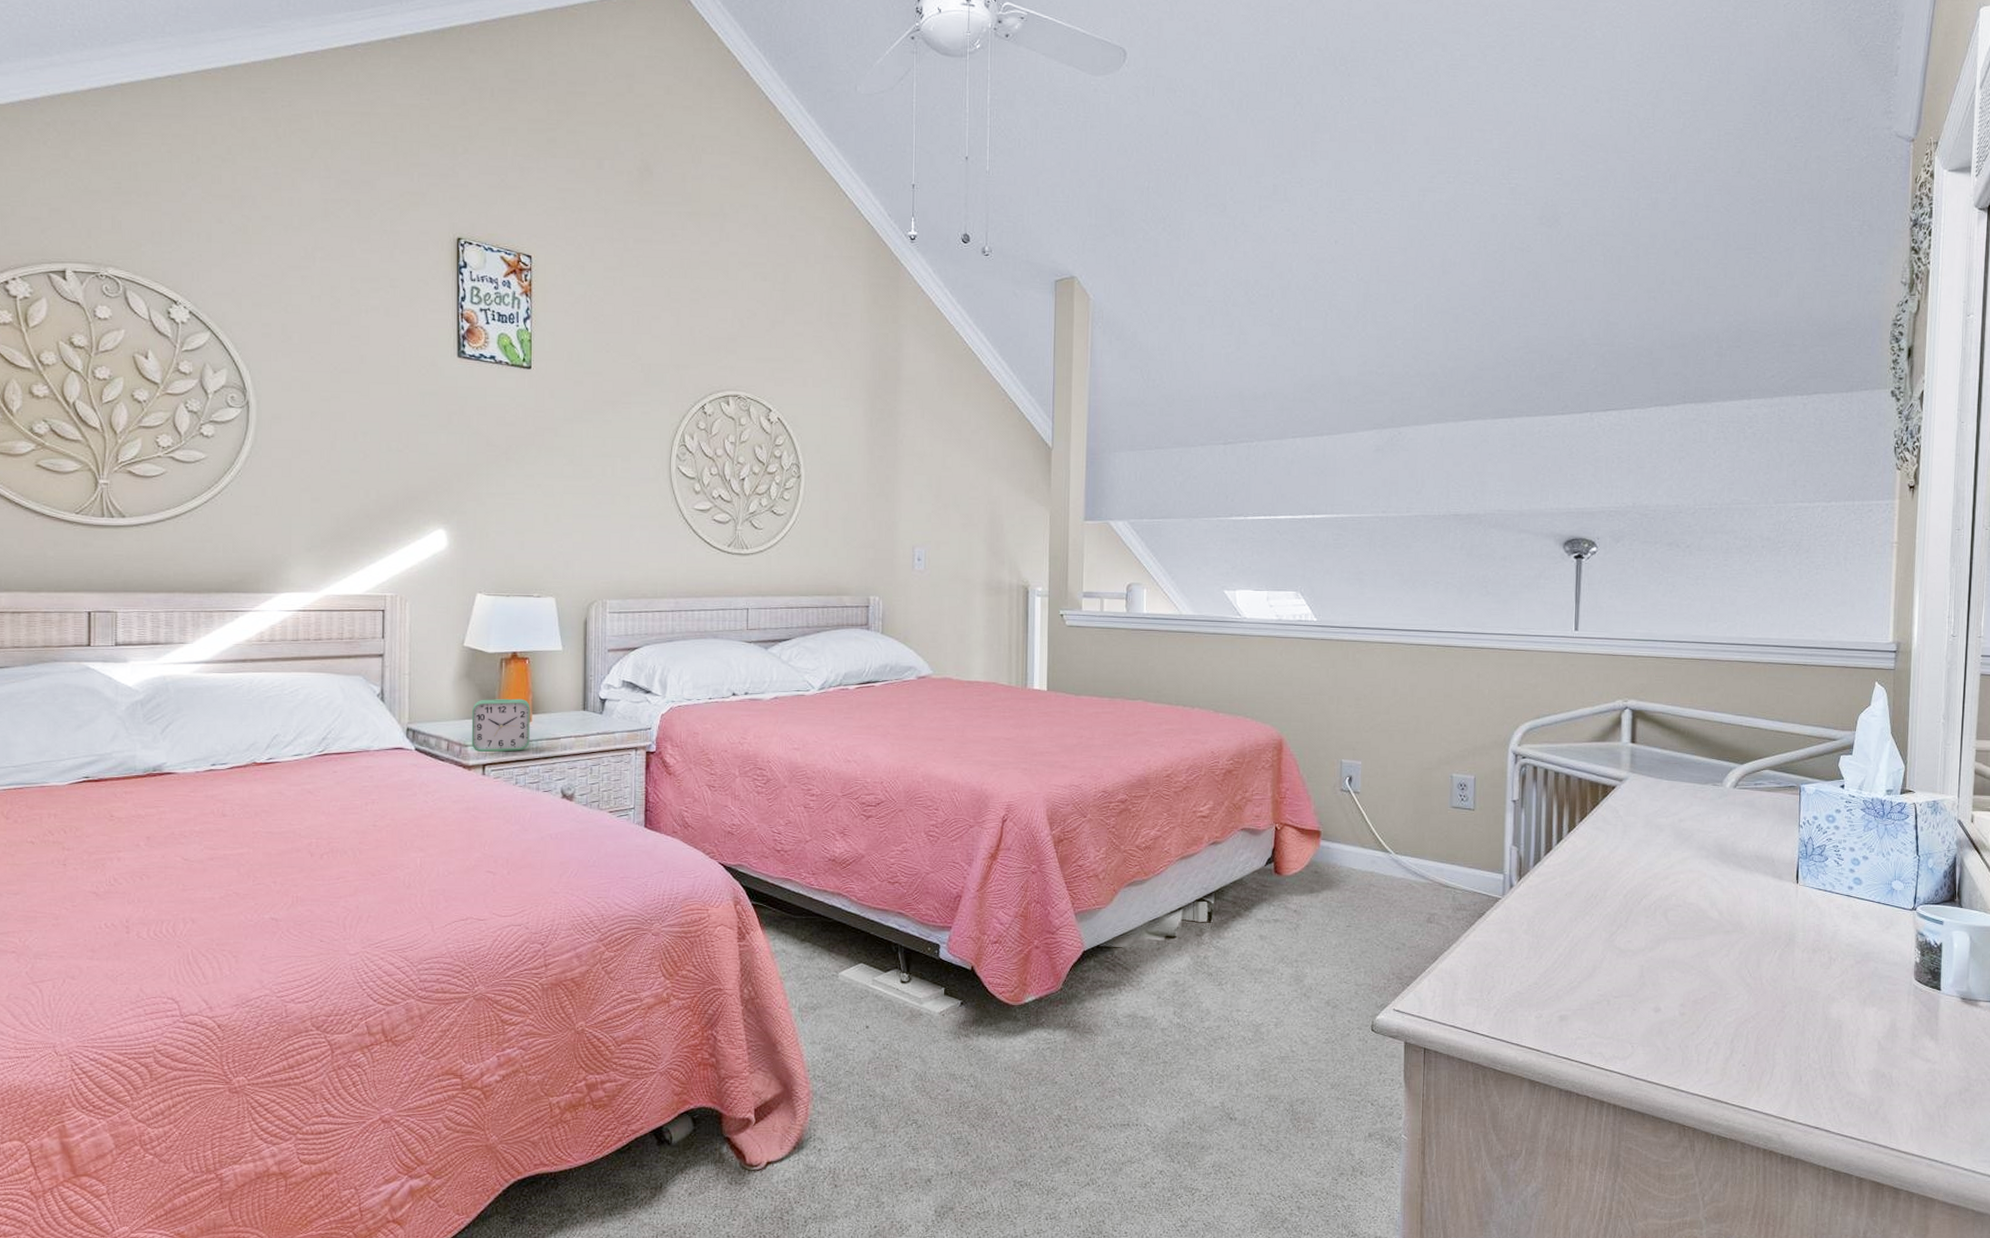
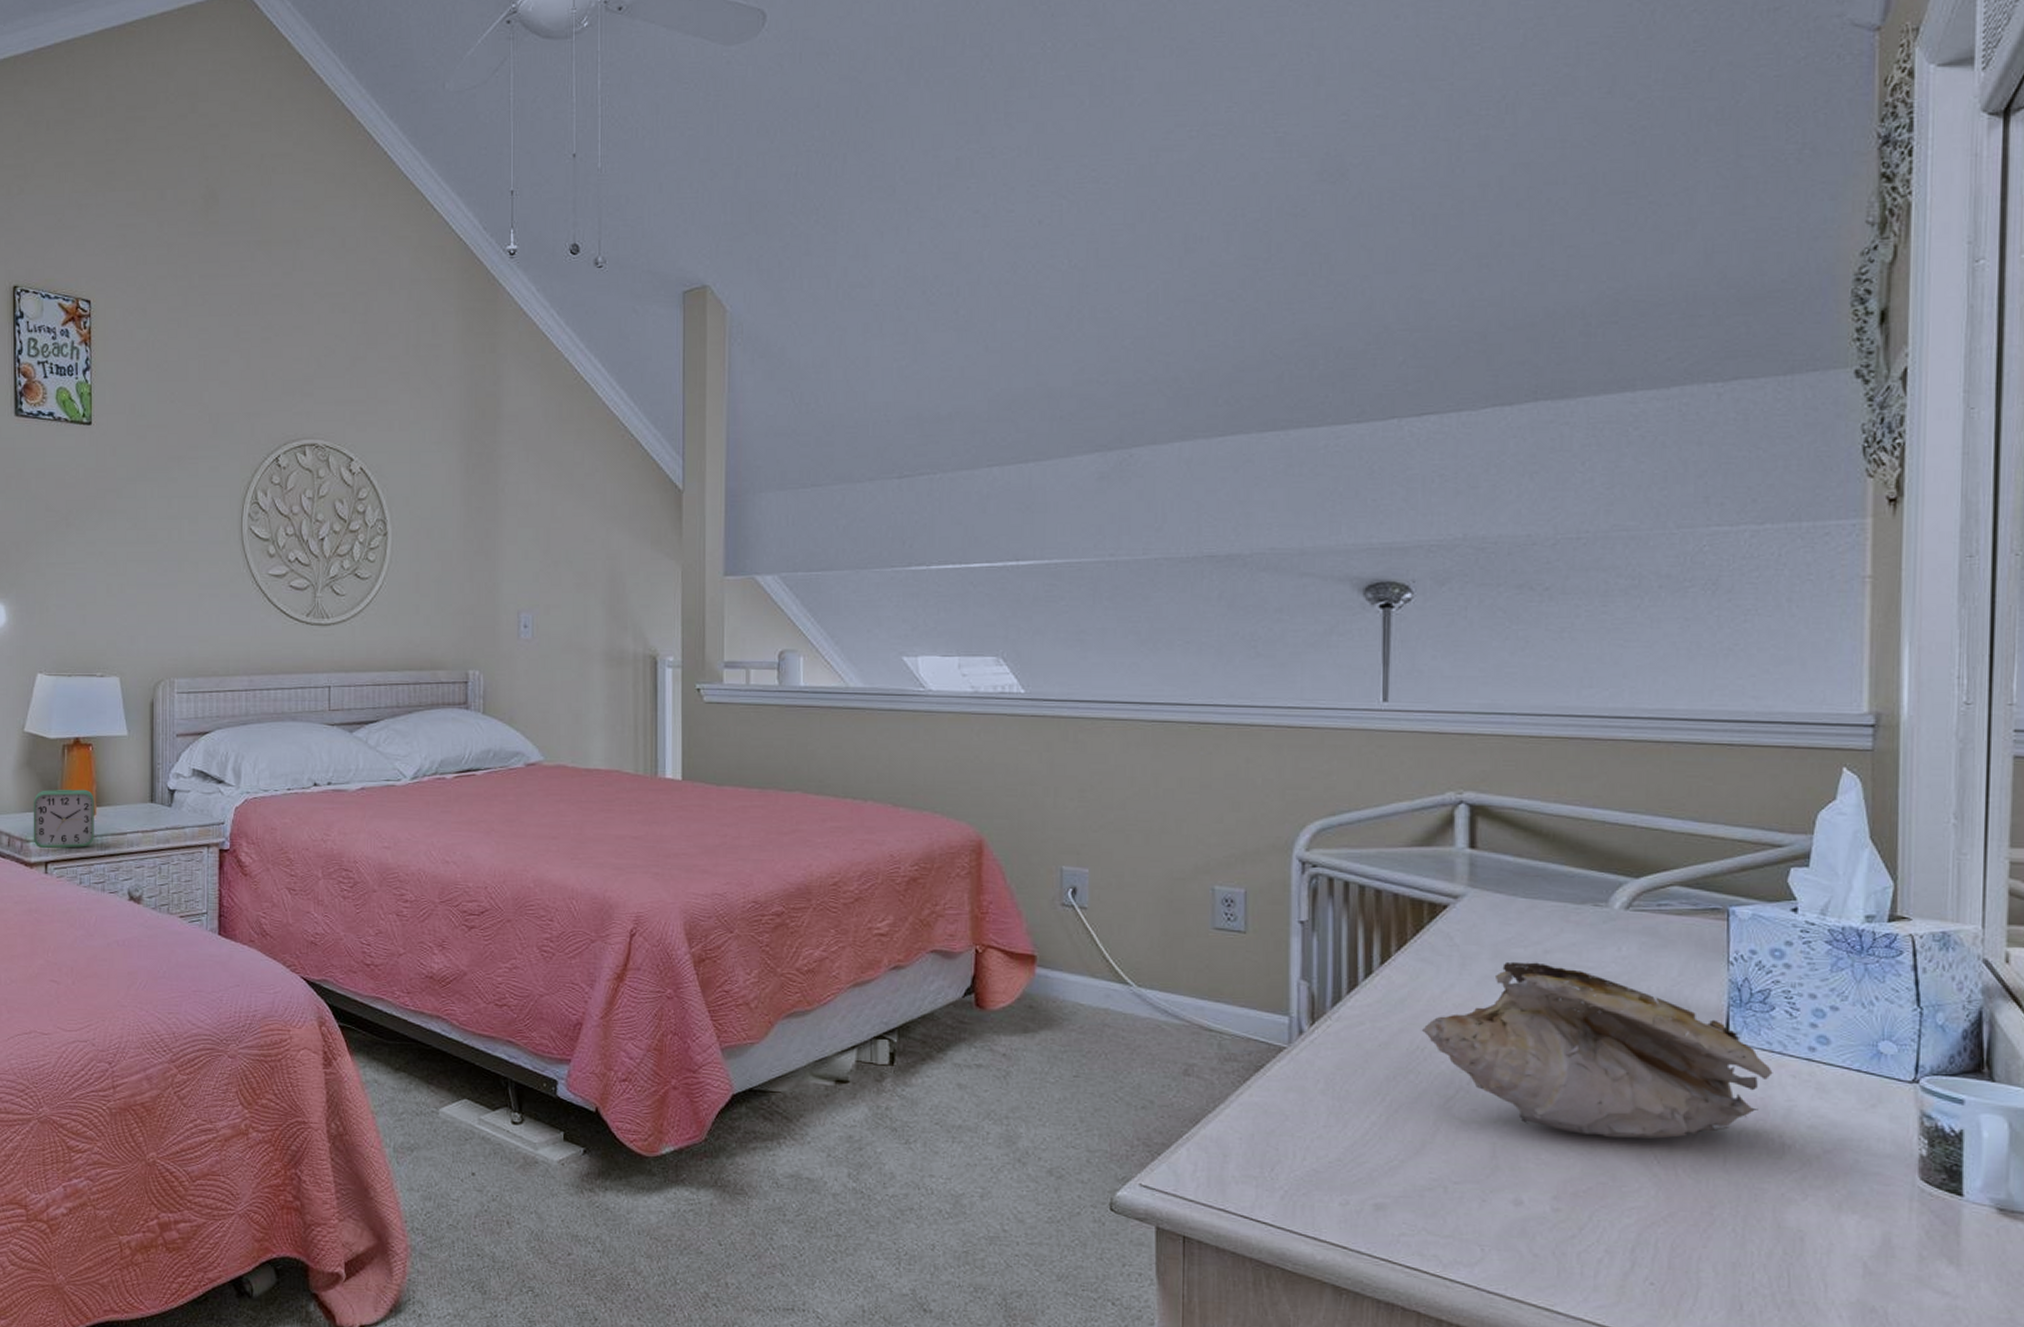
seashell: none [1595,828,1826,959] -> present [1421,961,1773,1139]

